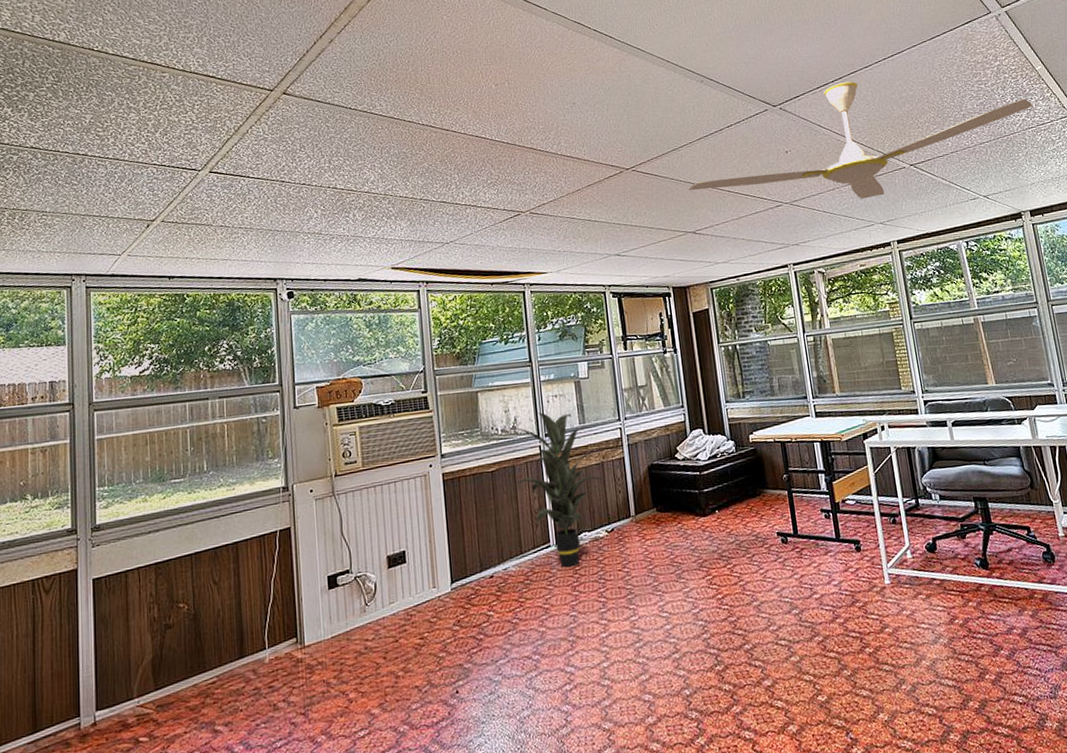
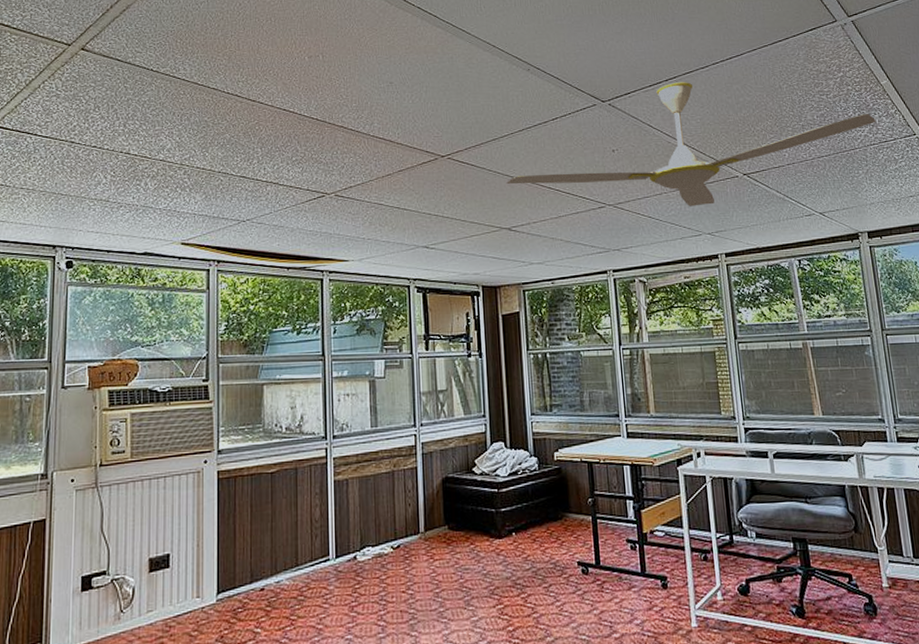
indoor plant: present [511,412,606,568] -> none [295,411,396,585]

